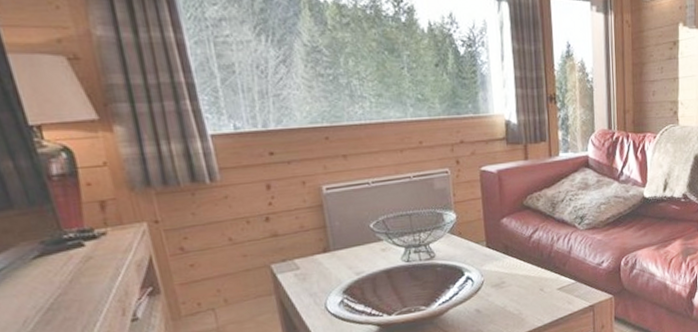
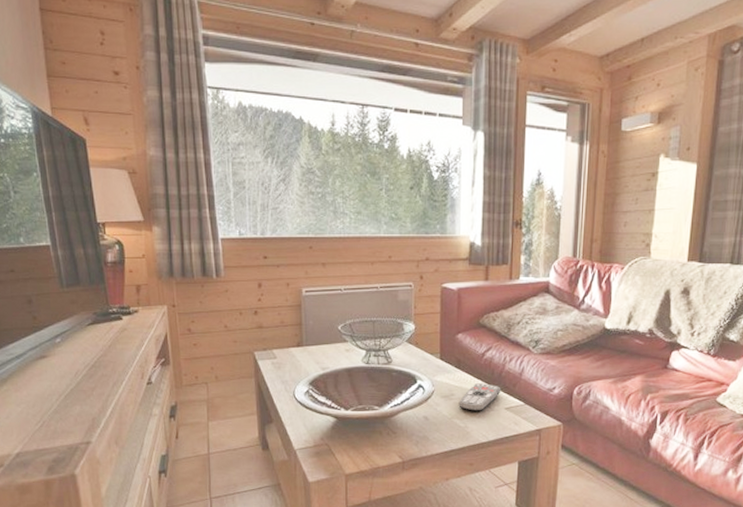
remote control: none [510,266,552,297] -> present [458,383,501,411]

